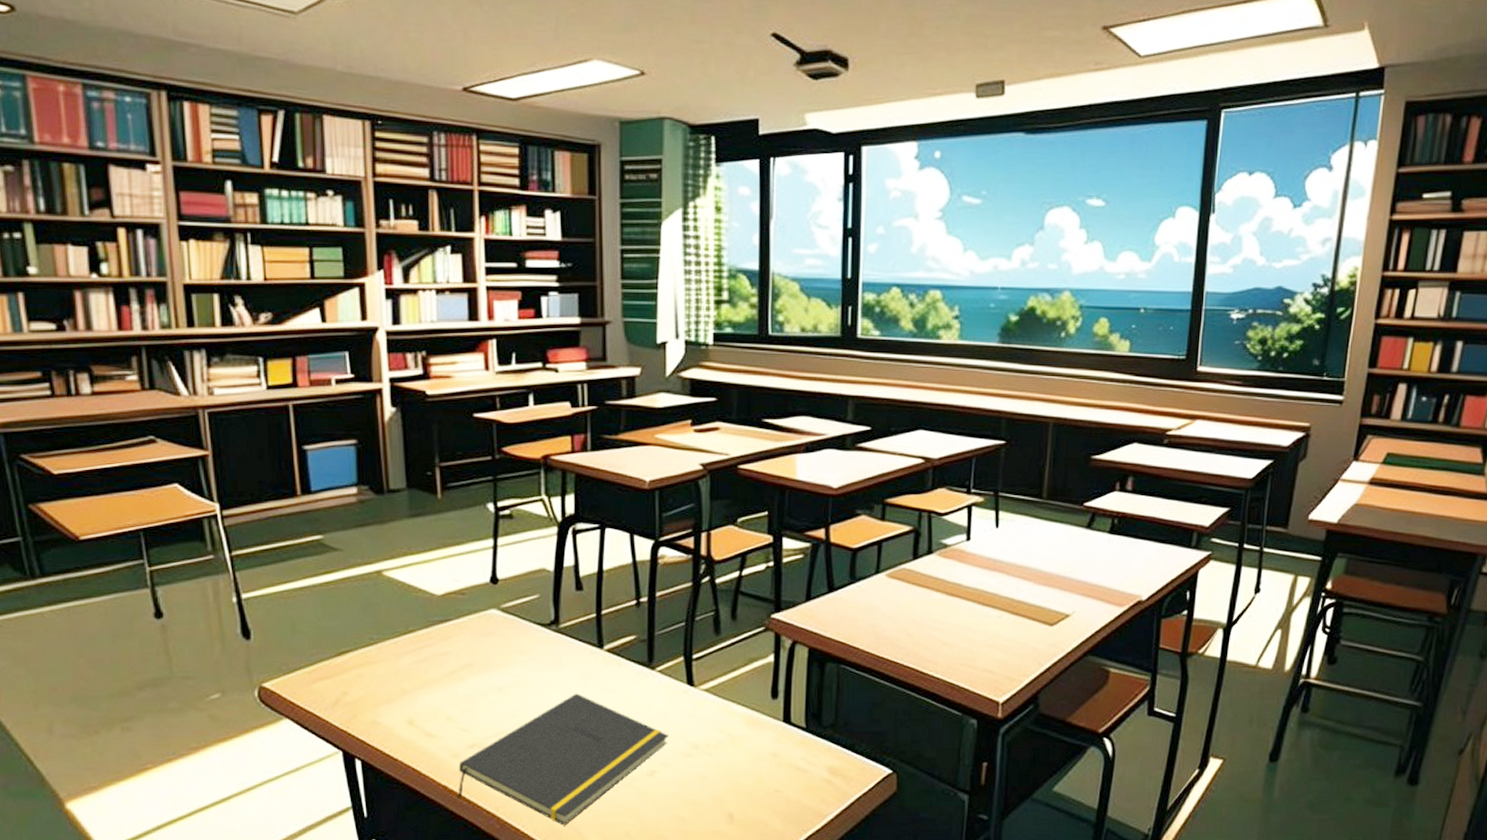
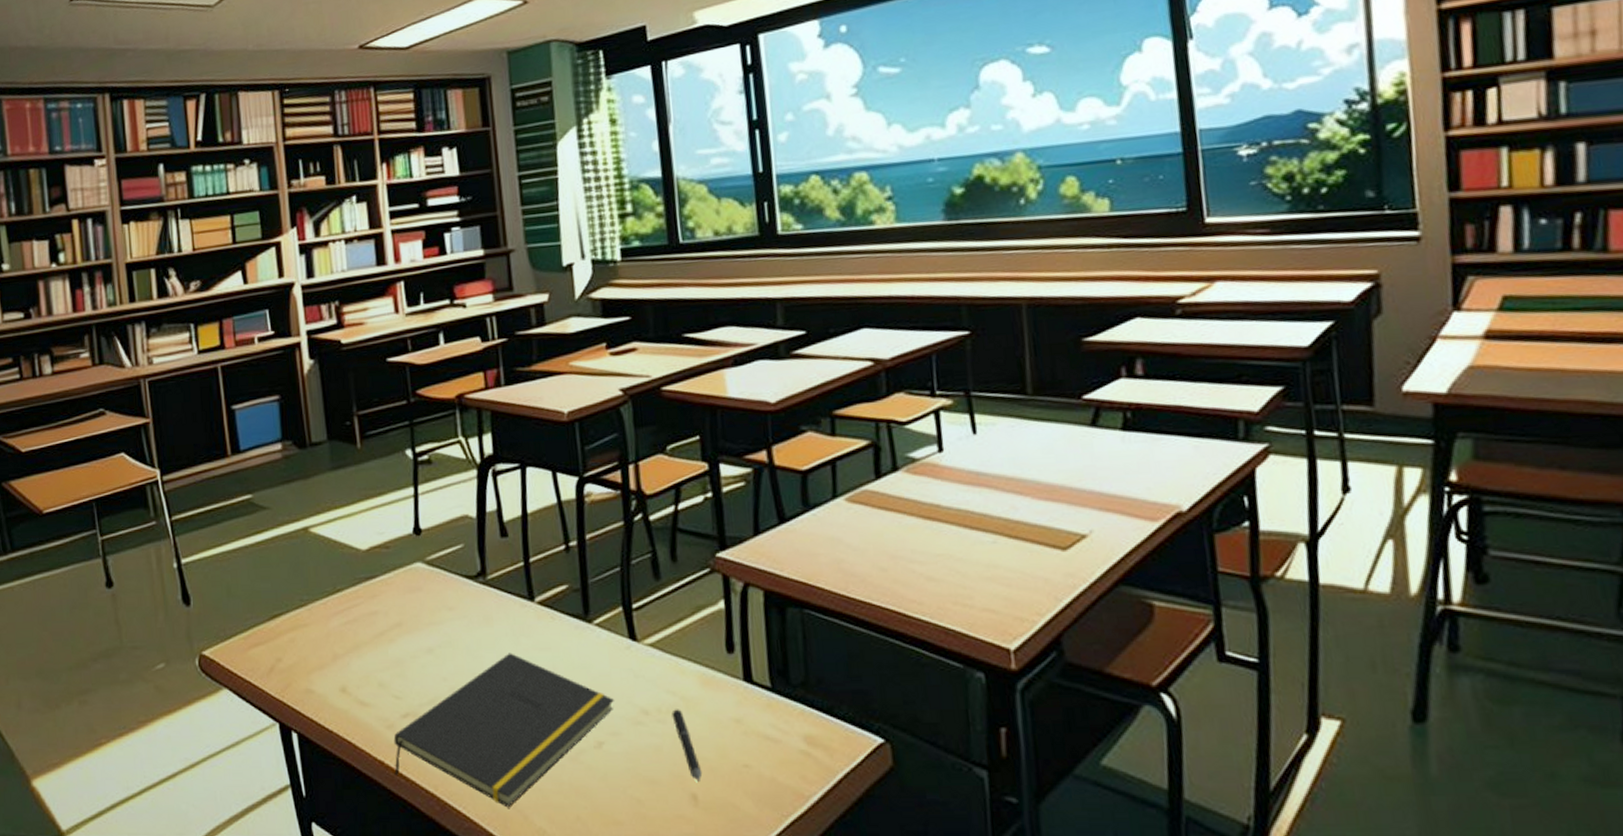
pen: none [718,744,740,803] -> present [672,709,703,781]

